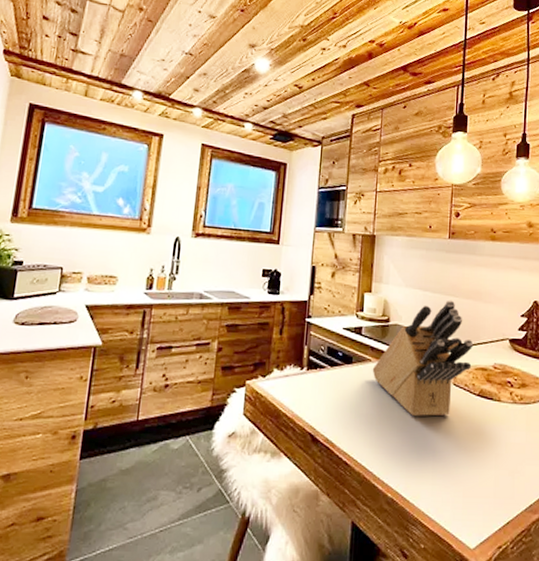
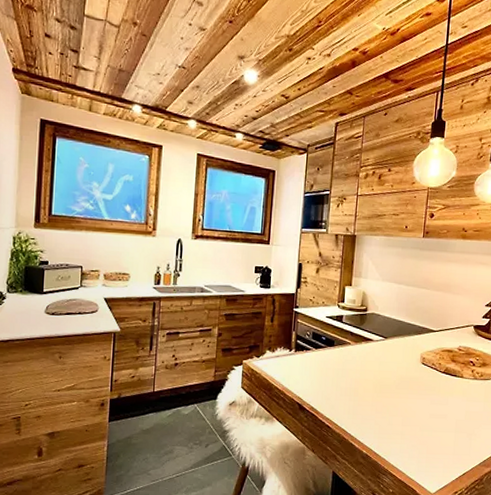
knife block: present [372,300,474,416] -> none [351,292,442,390]

